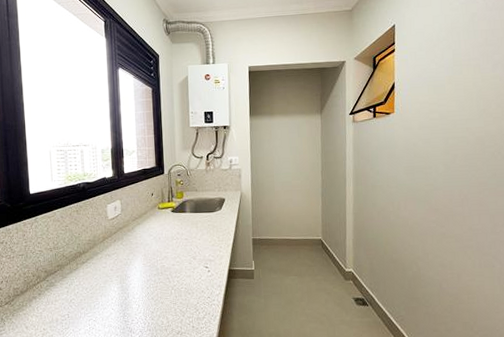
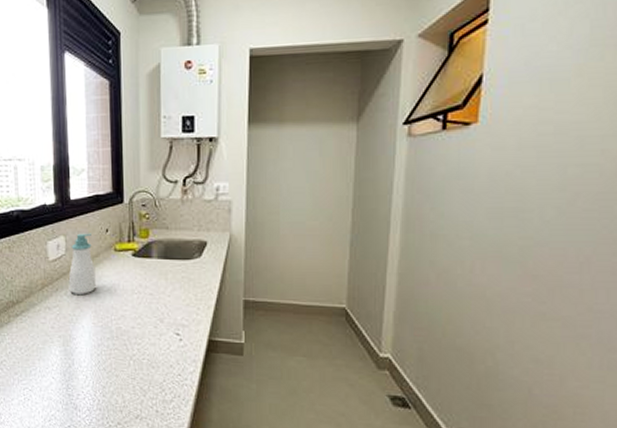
soap bottle: none [124,197,145,243] -> present [68,233,96,294]

